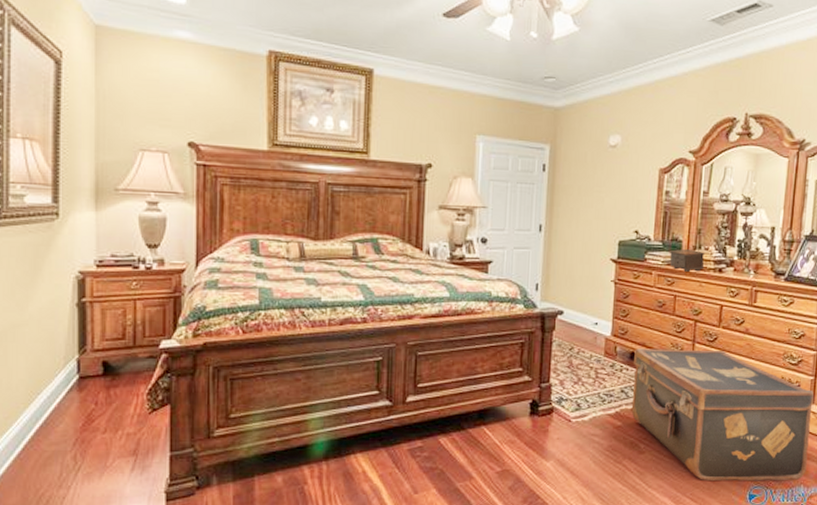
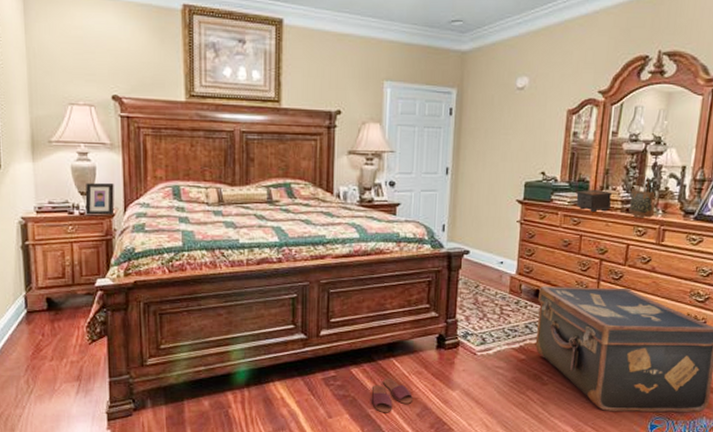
picture frame: none [152,235,186,270] -> present [85,183,115,215]
slippers: none [461,448,504,487] -> present [372,378,413,413]
handbag: none [713,235,747,280] -> present [620,175,655,219]

